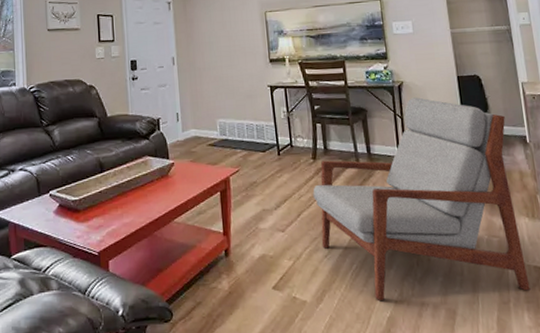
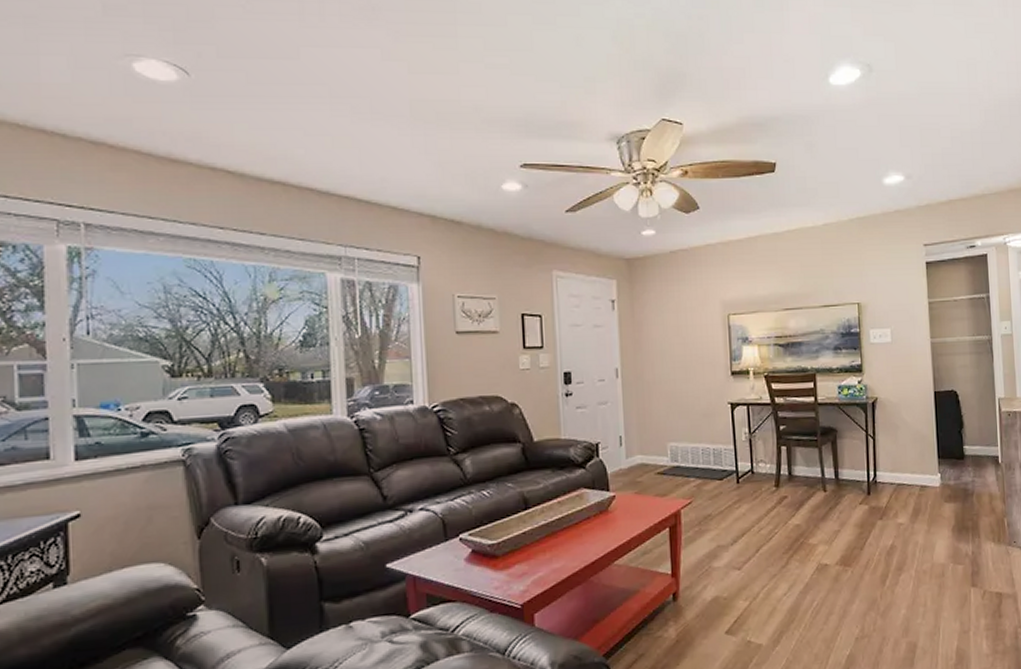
armchair: present [313,97,530,300] -> none [774,415,991,638]

